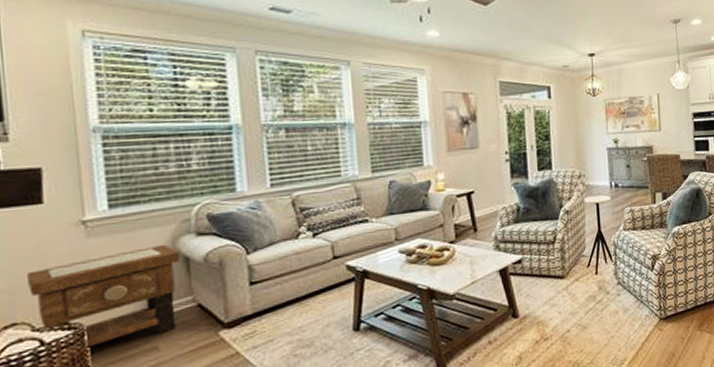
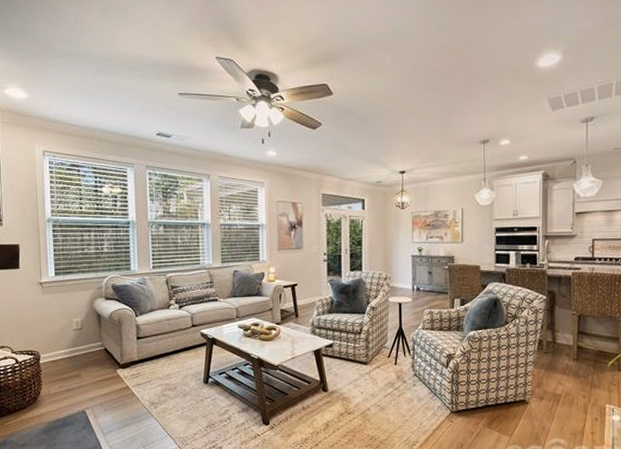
side table: present [27,244,181,348] -> none [10,303,95,369]

